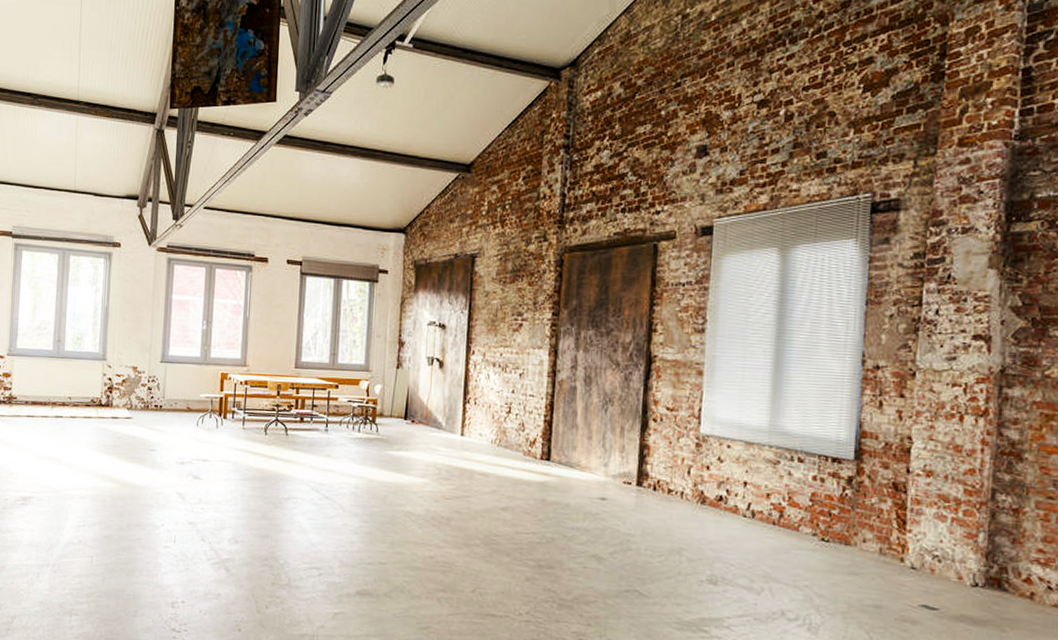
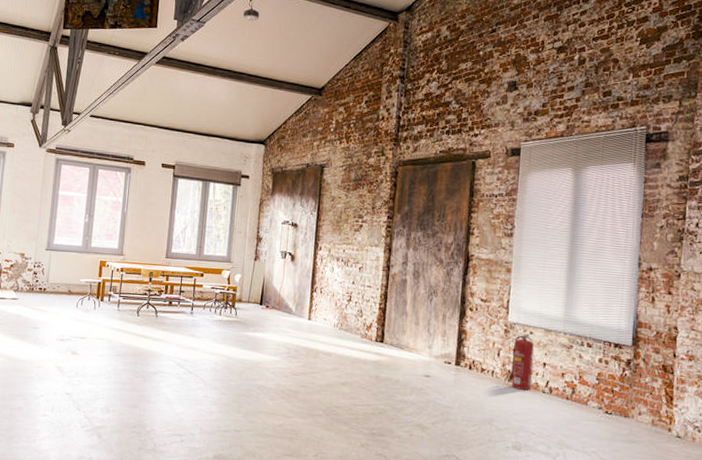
fire extinguisher: none [702,447,732,515] -> present [509,333,534,391]

